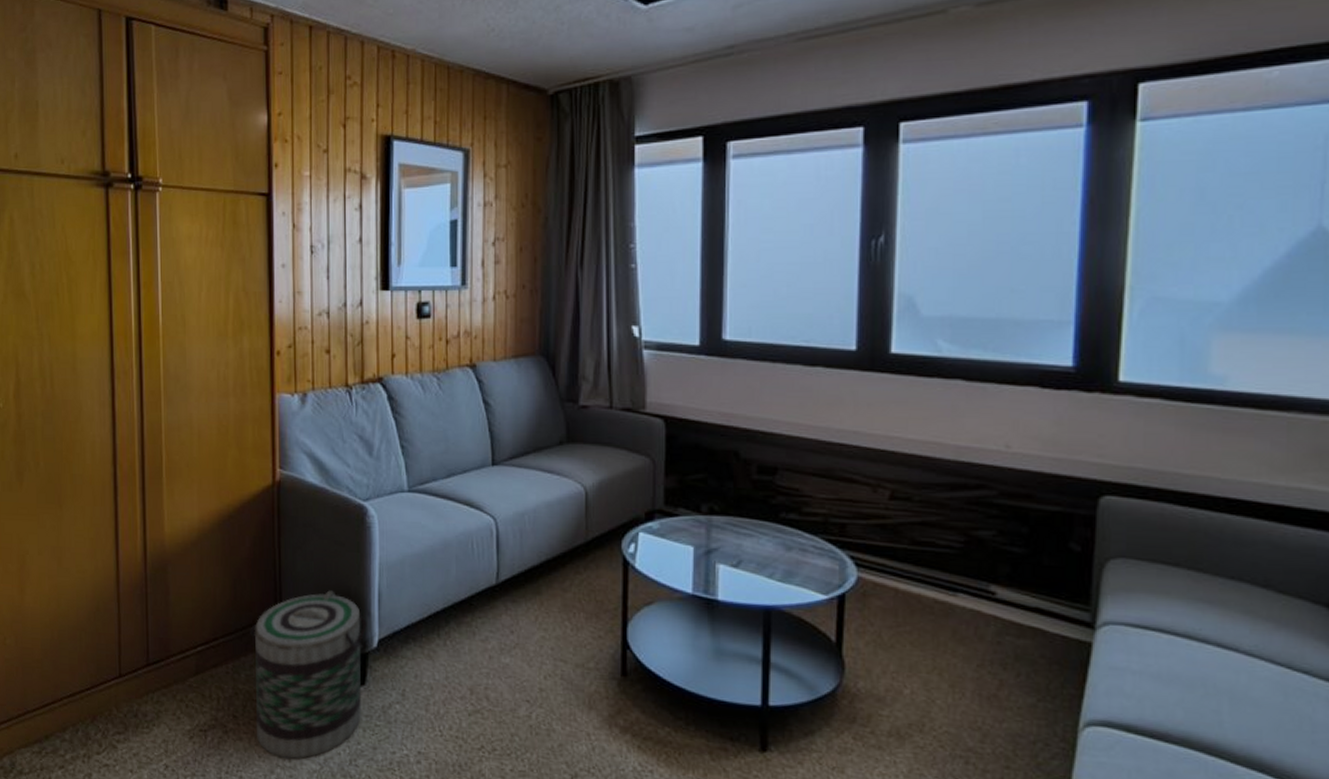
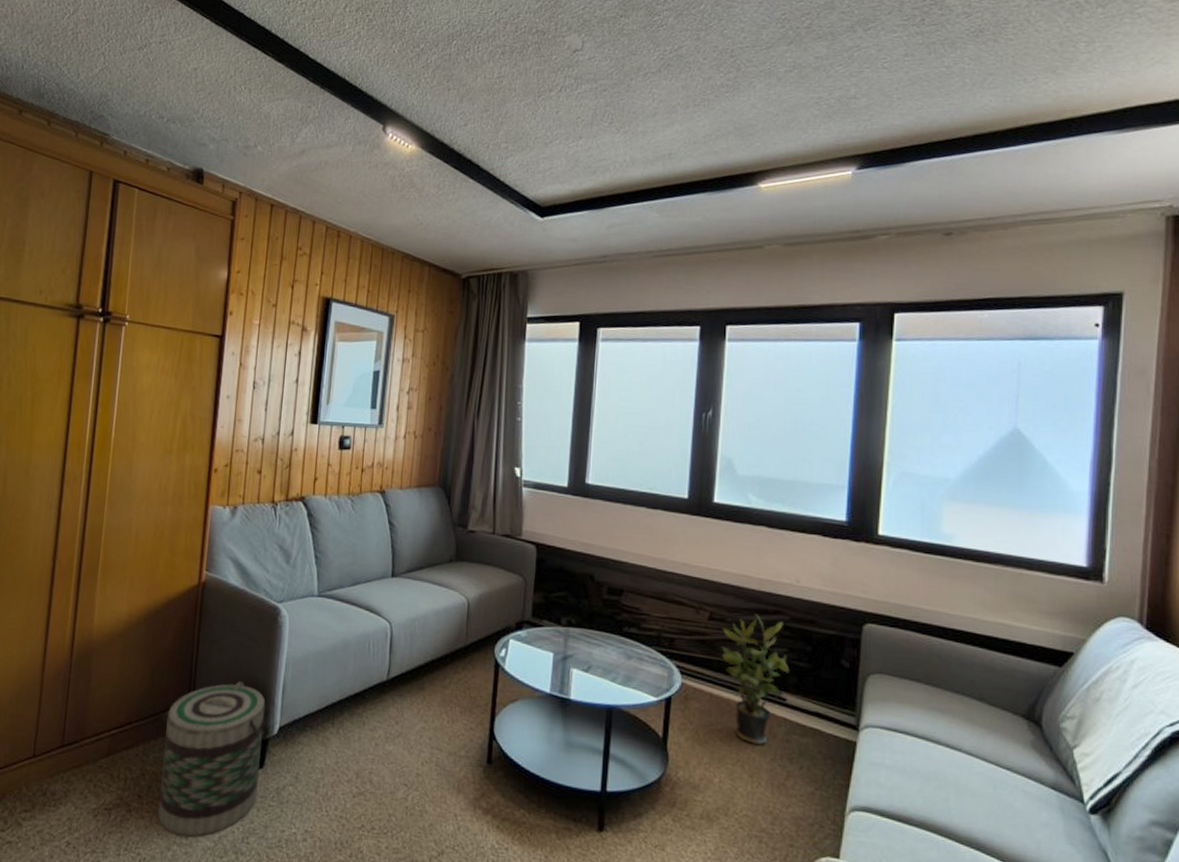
potted plant: none [907,489,999,649] -> present [721,614,790,745]

